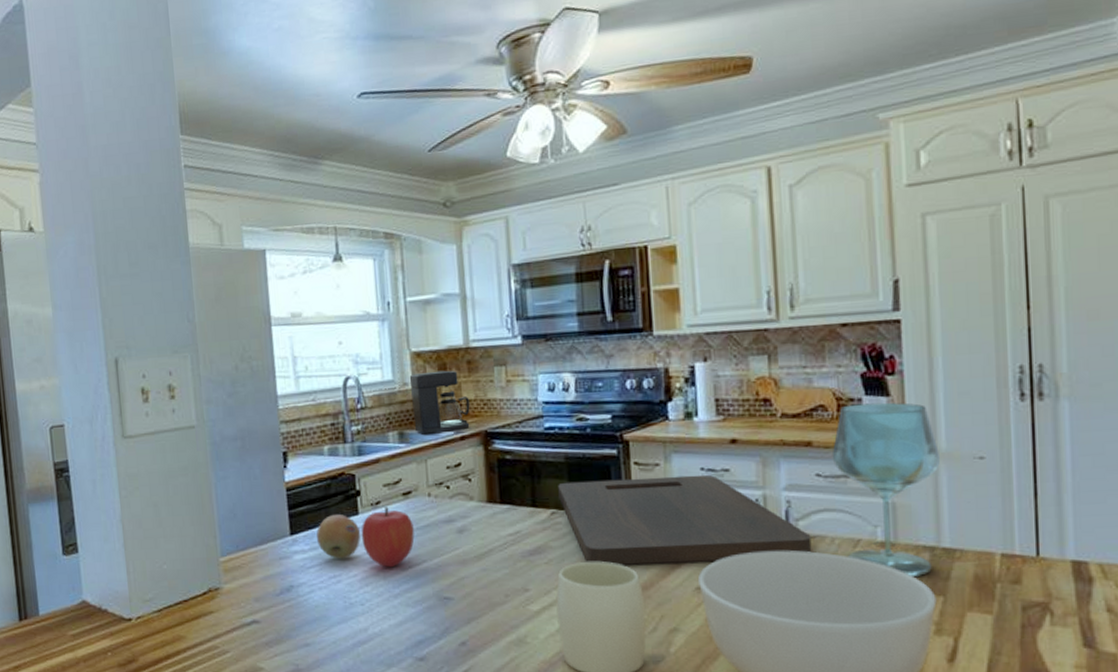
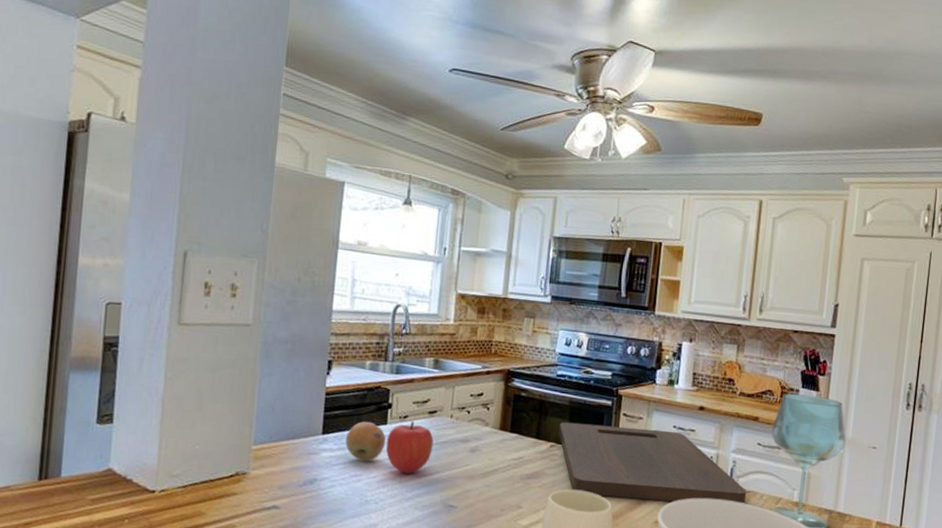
coffee maker: present [409,370,470,435] -> none [448,312,500,366]

